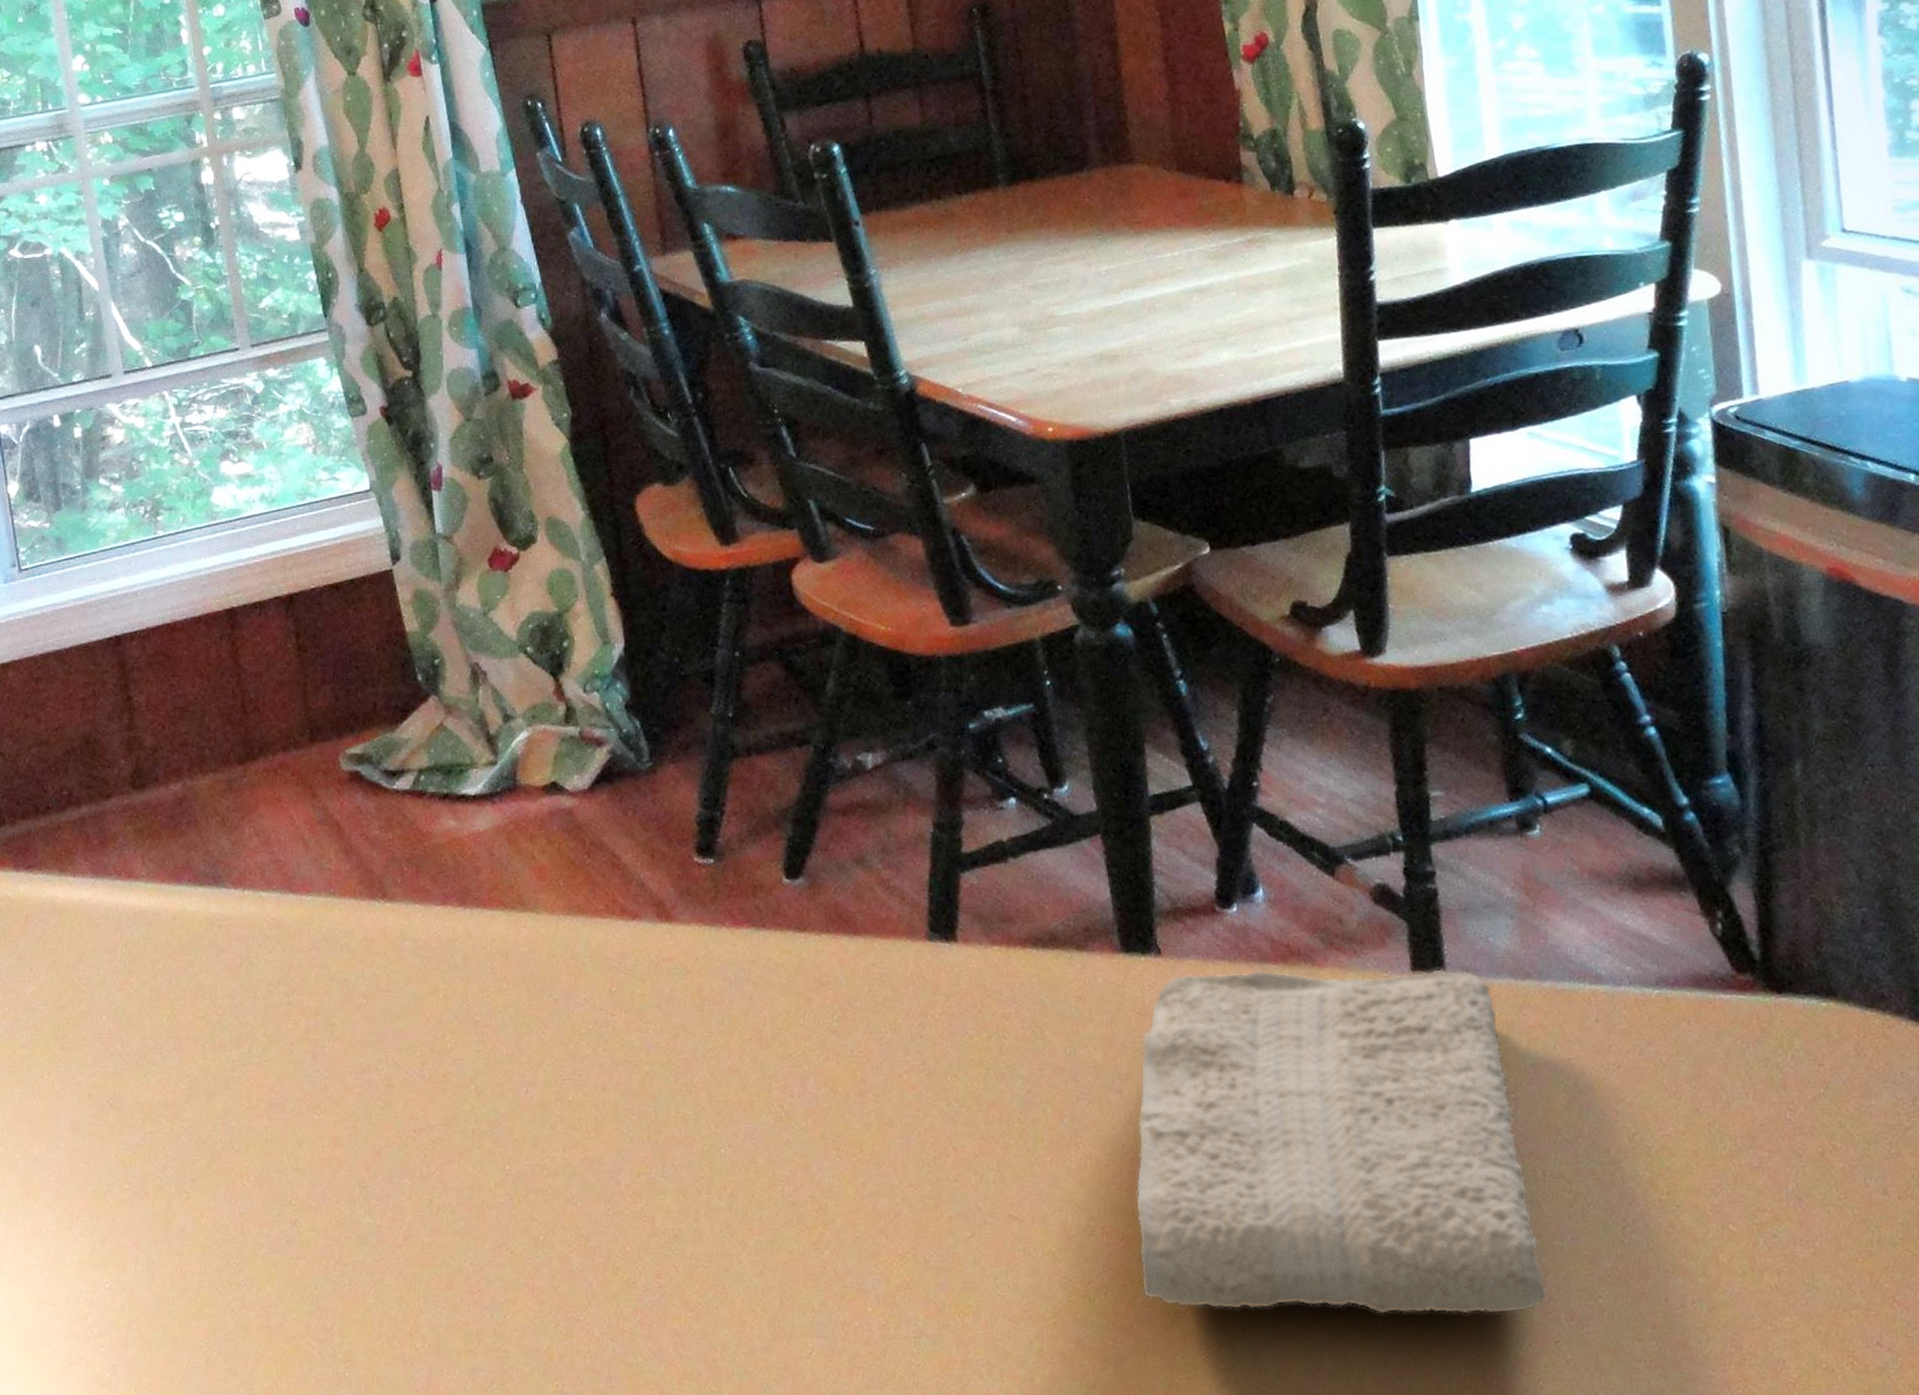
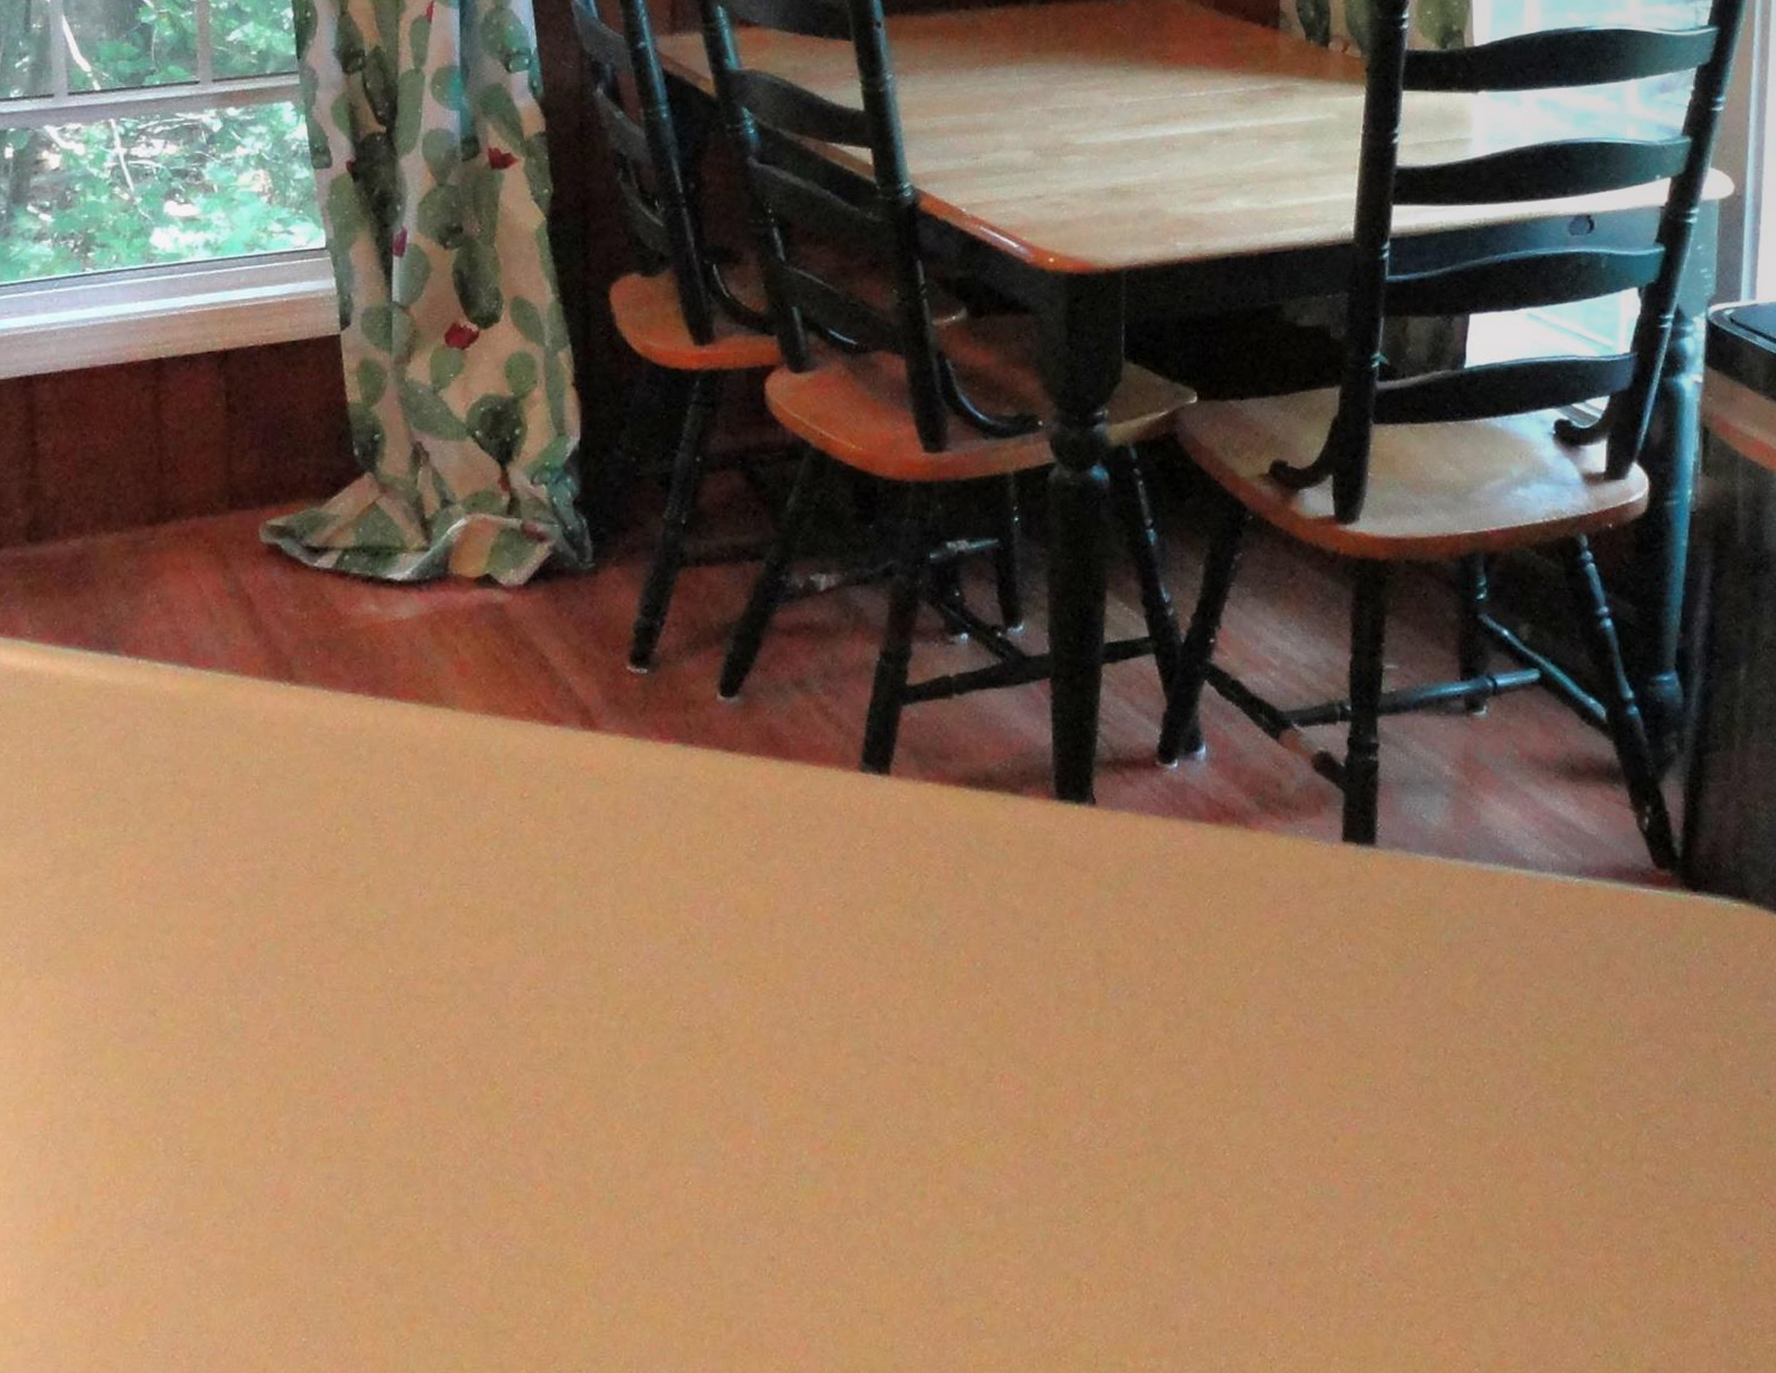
washcloth: present [1135,968,1550,1315] -> none [1033,826,1435,1186]

